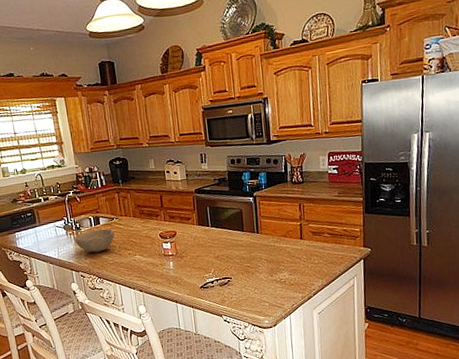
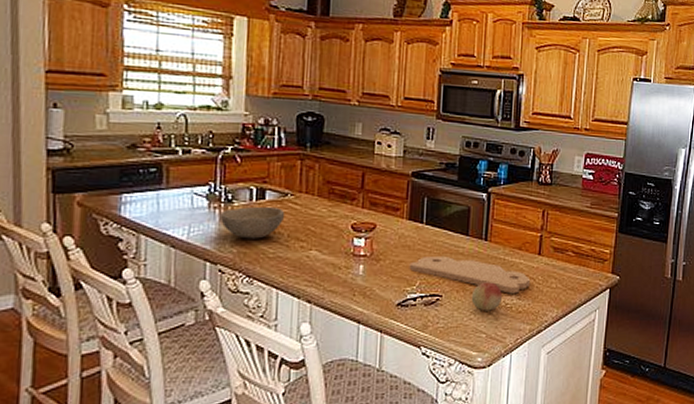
cutting board: none [204,248,298,271] -> present [409,255,531,294]
fruit: none [253,264,277,286] -> present [471,282,502,311]

